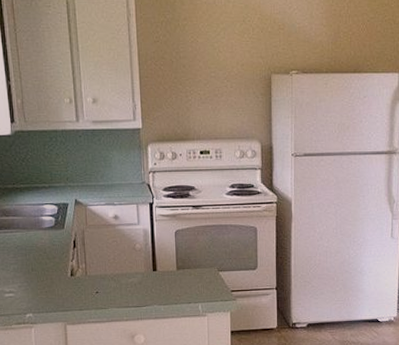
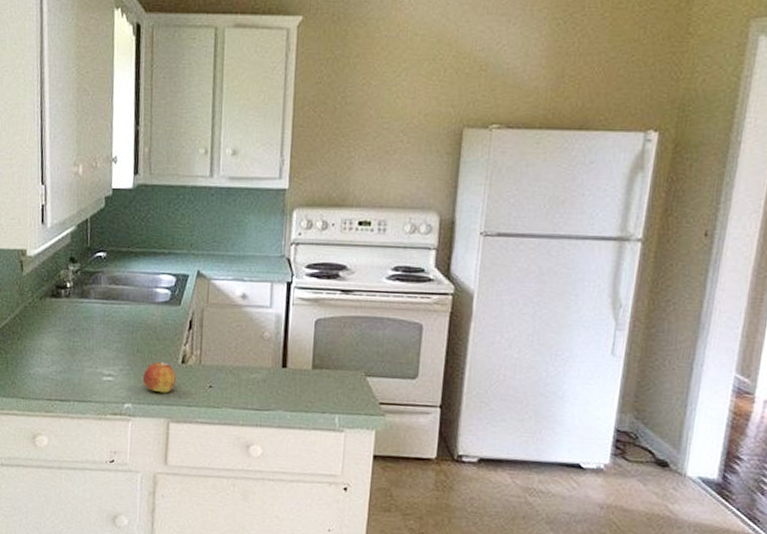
apple: none [39,277,67,302] -> present [142,362,176,393]

